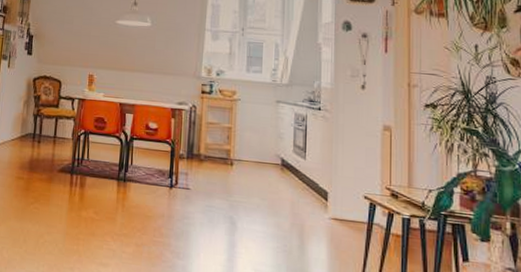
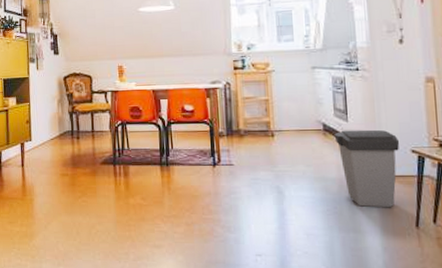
trash can: none [291,167,352,253] -> present [334,129,399,208]

